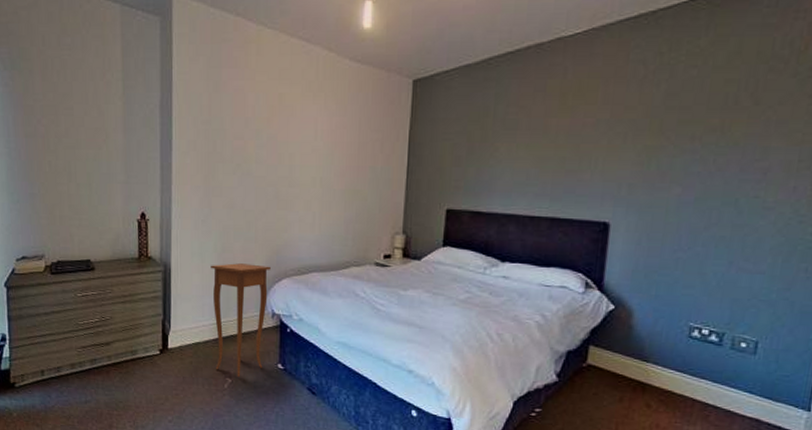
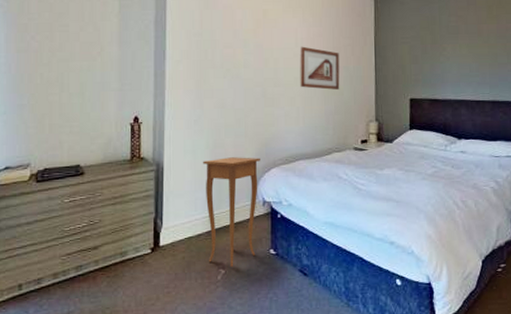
picture frame: none [318,140,365,194] -> present [299,46,340,90]

